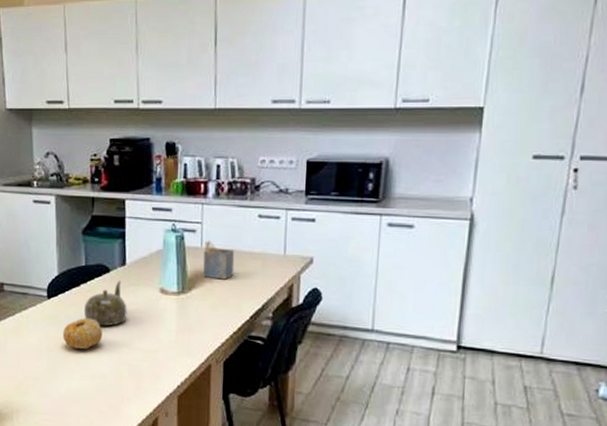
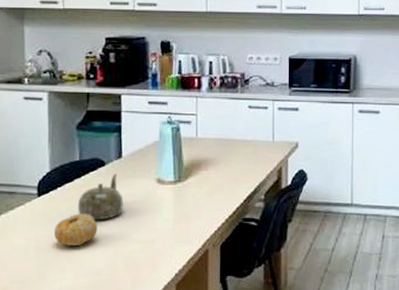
napkin holder: present [203,240,235,280] -> none [198,130,228,167]

